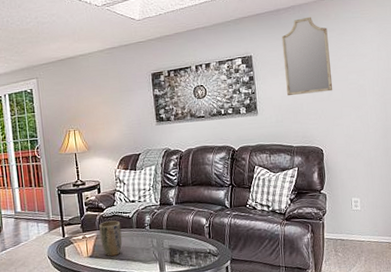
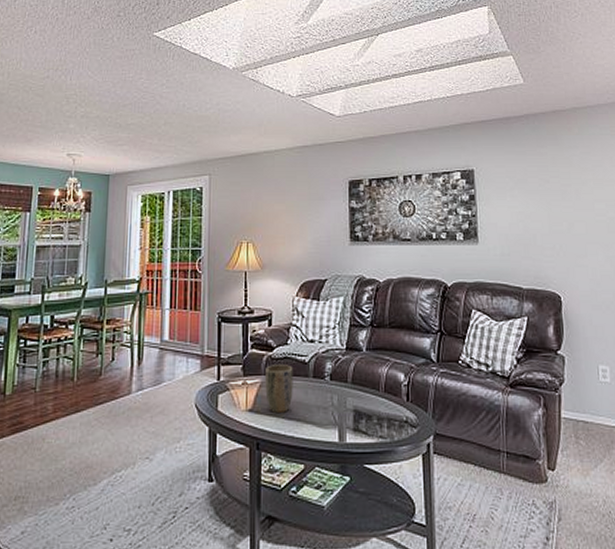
home mirror: present [281,16,333,95] -> none [511,129,575,222]

